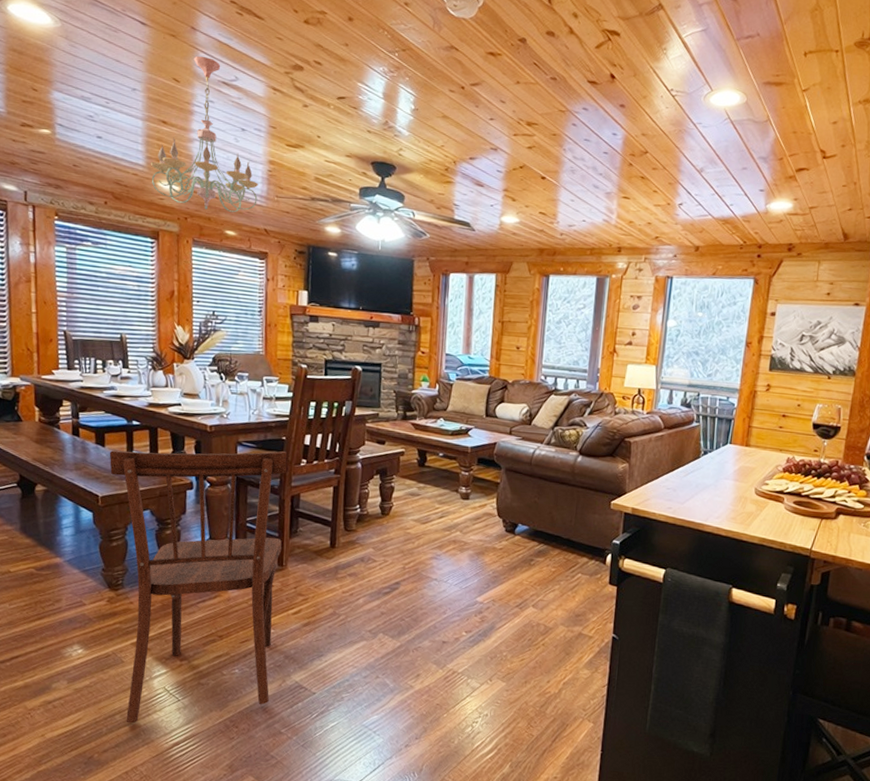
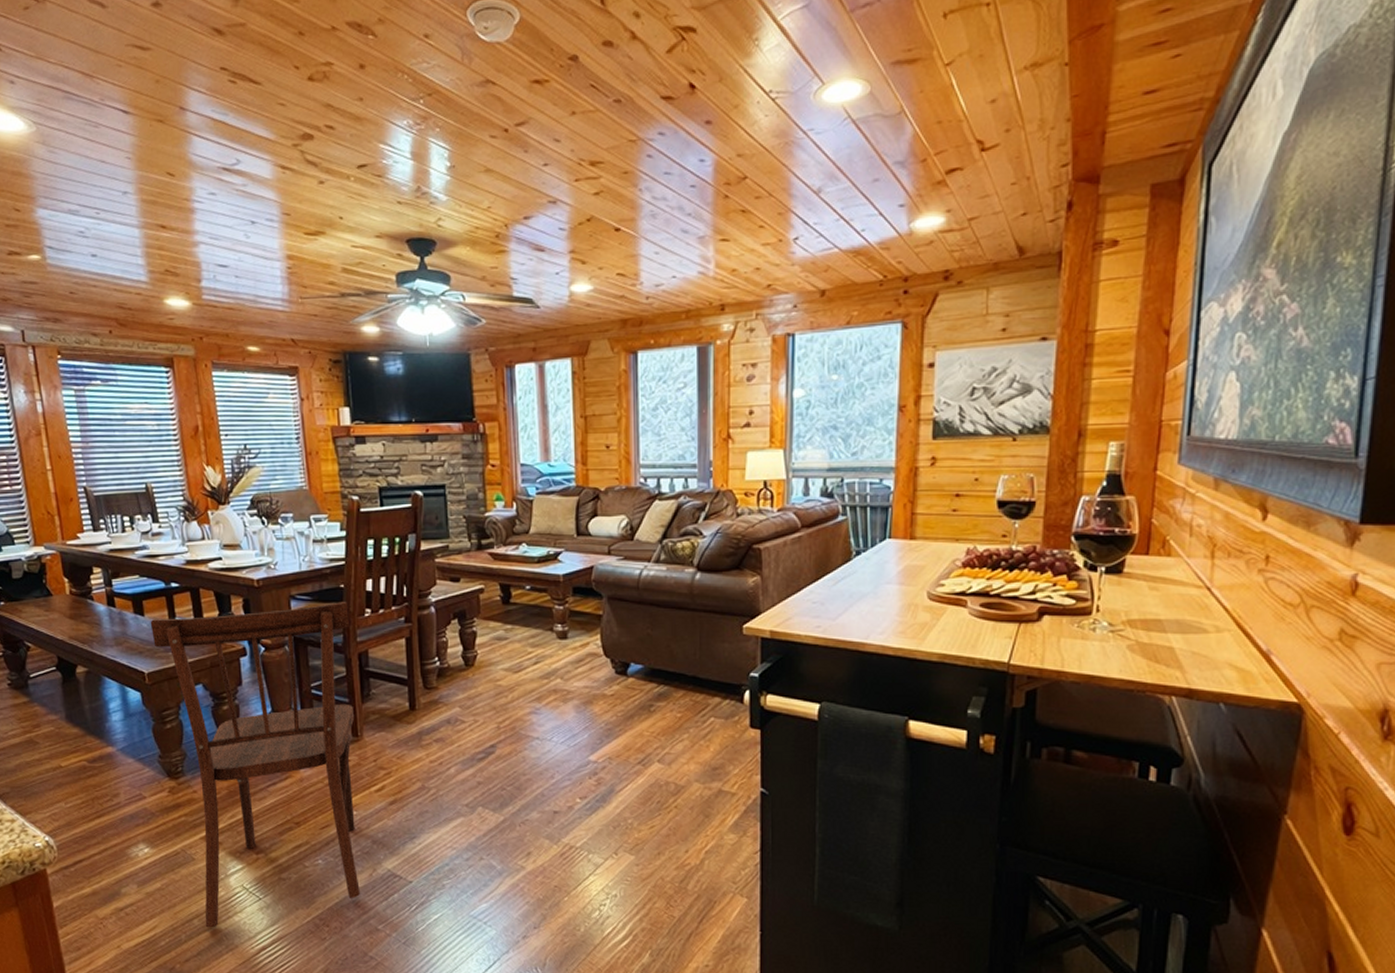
chandelier: present [150,55,259,213] -> none [153,140,279,325]

